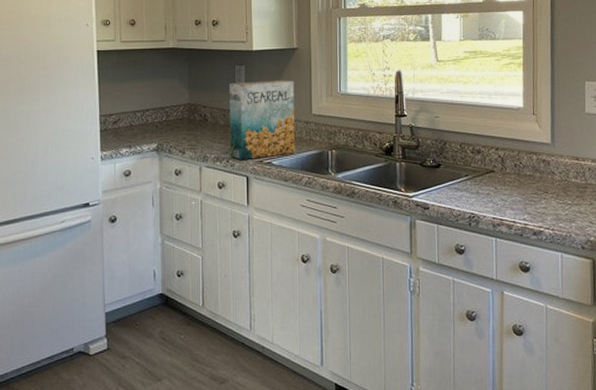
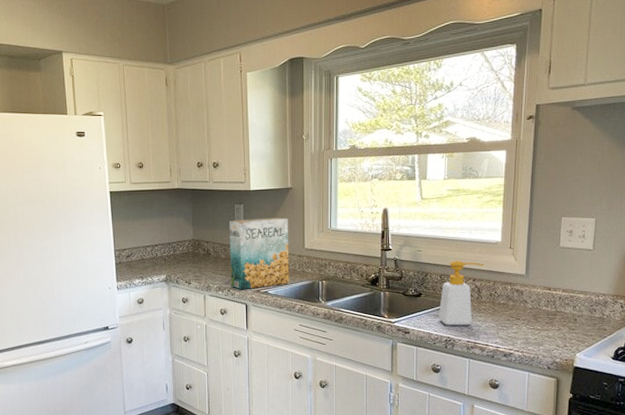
soap bottle: none [460,127,507,200] -> present [438,260,485,325]

